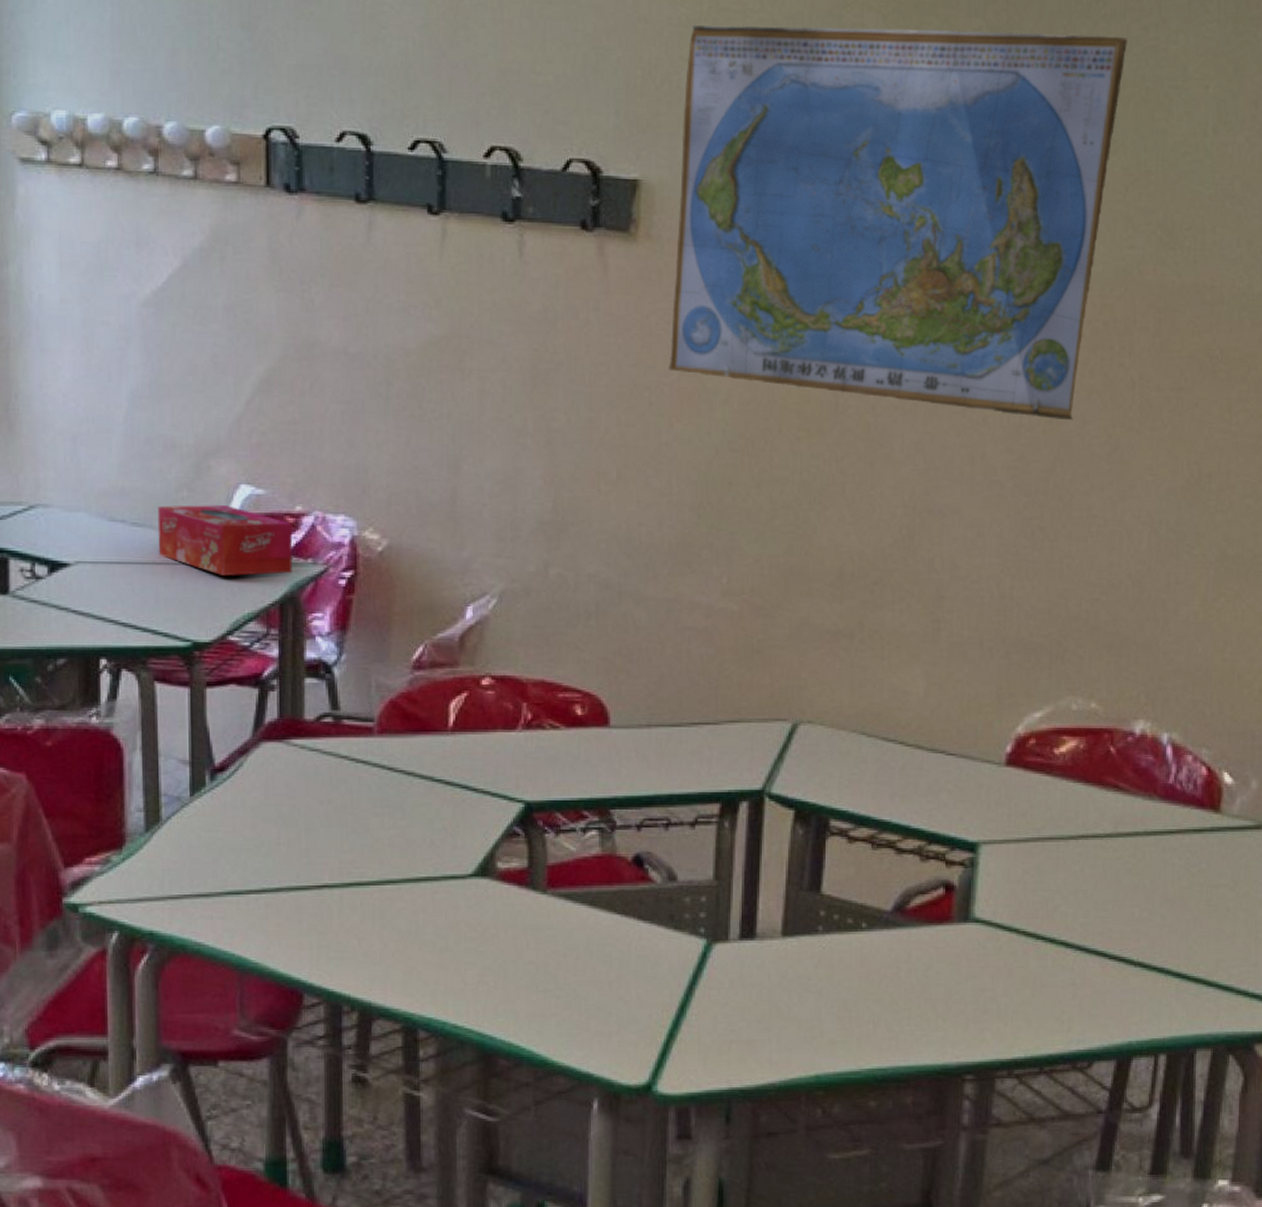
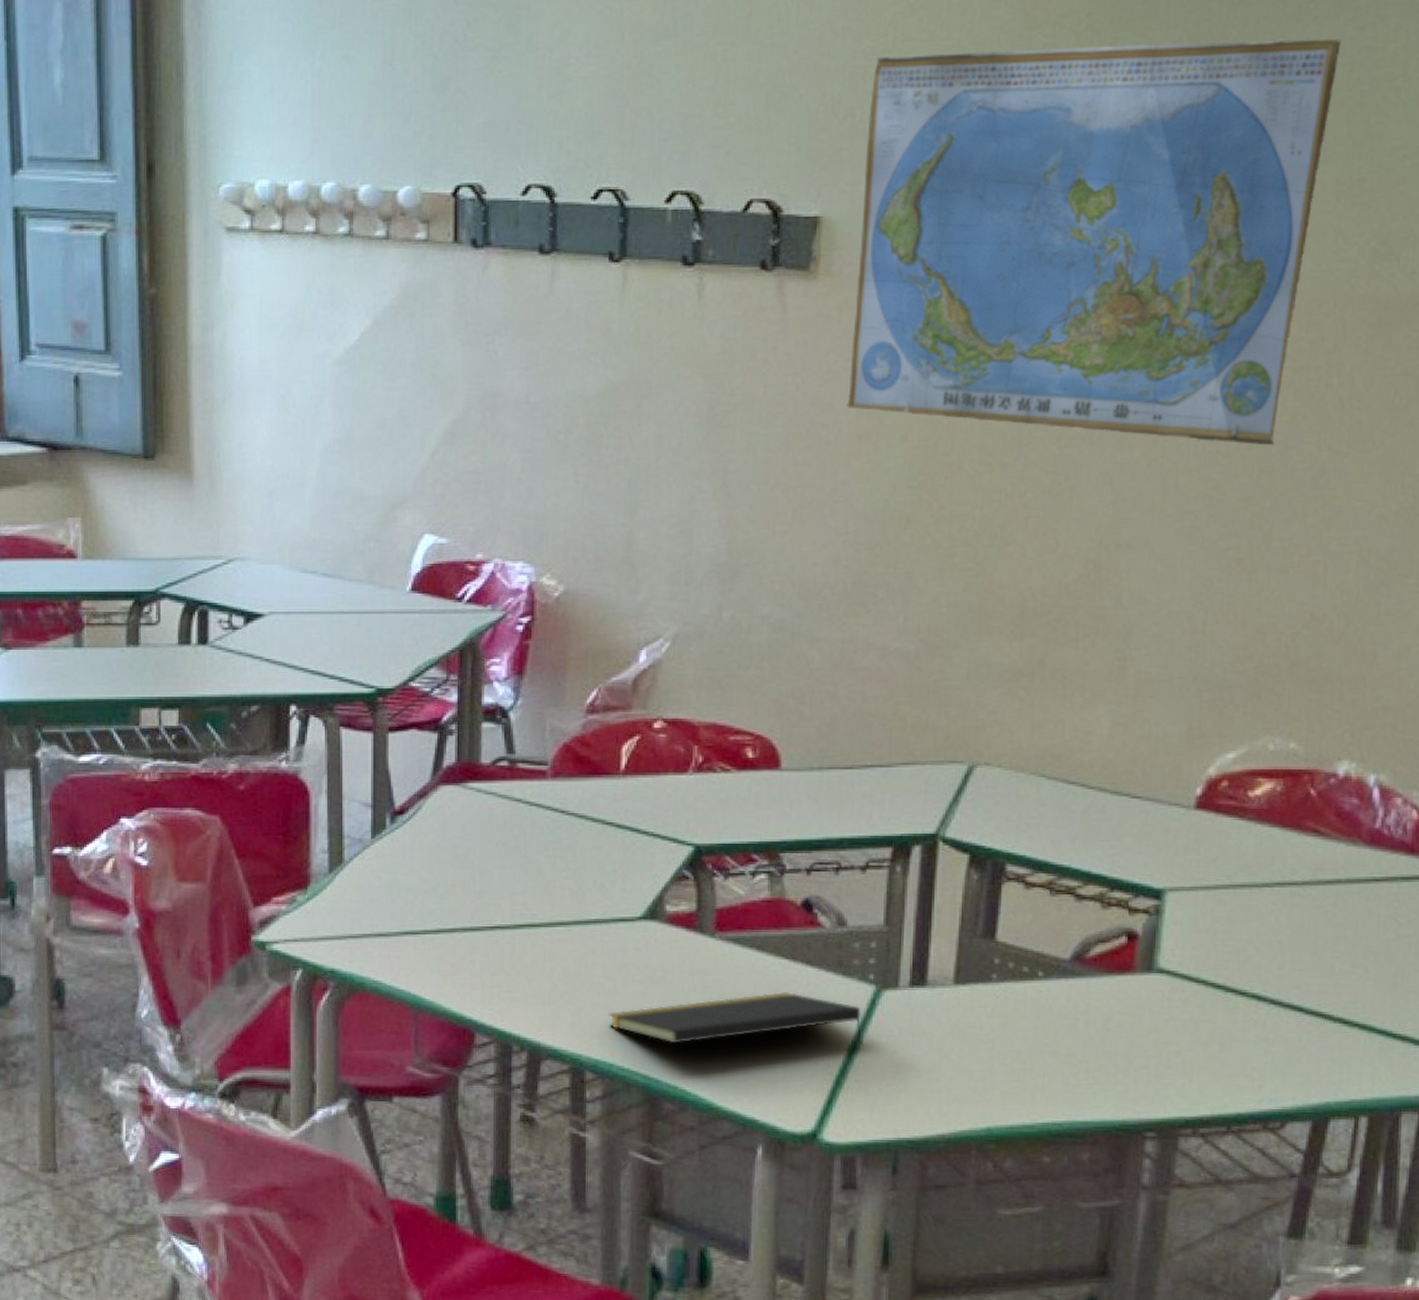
tissue box: present [157,505,292,576] -> none [346,555,472,623]
notepad: none [441,946,695,1001] -> present [608,991,863,1046]

